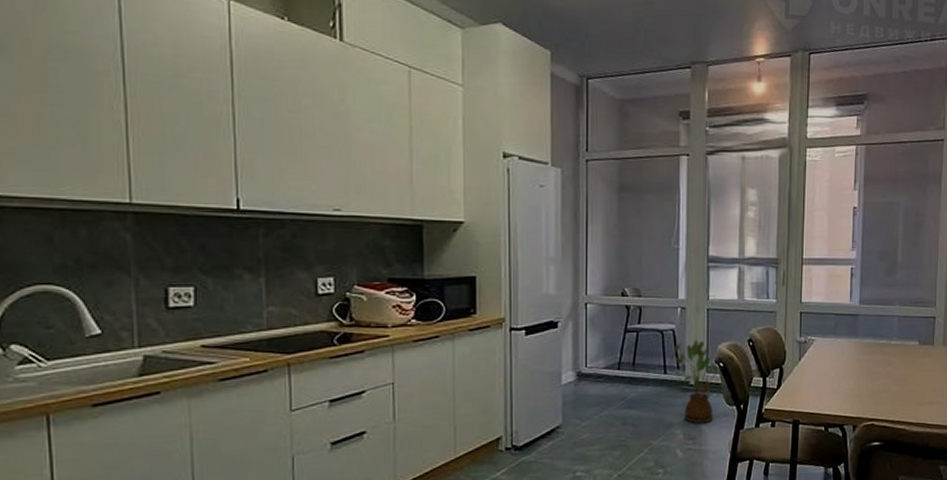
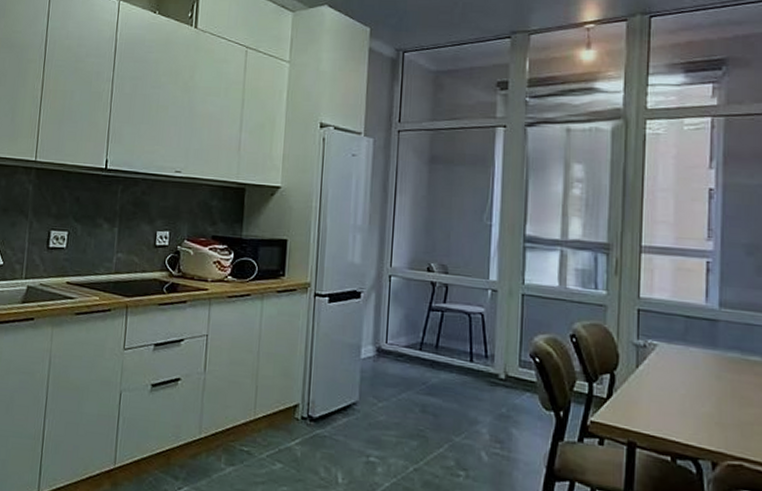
house plant: present [670,340,720,424] -> none [477,328,535,427]

